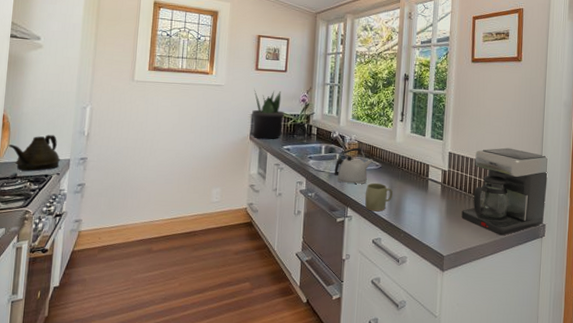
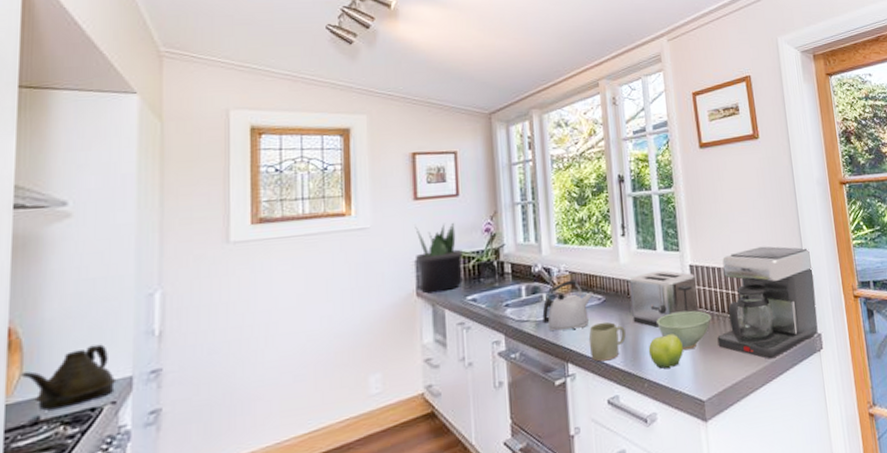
toaster: none [399,152,453,195] -> present [629,270,698,328]
fruit: none [407,199,434,227] -> present [648,332,683,369]
bowl: none [417,185,459,216] -> present [657,310,711,351]

